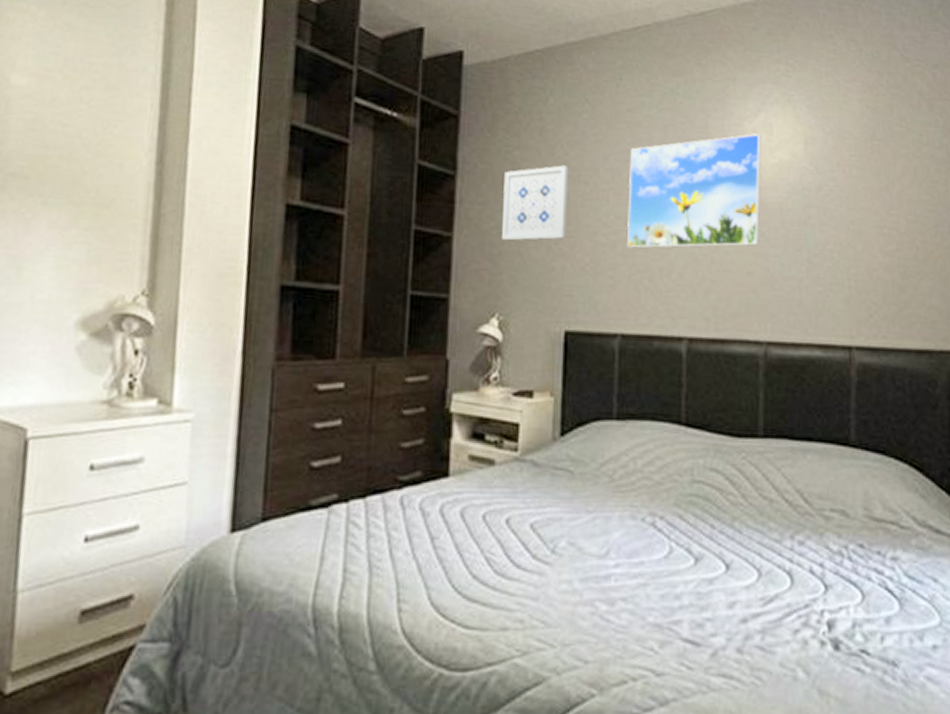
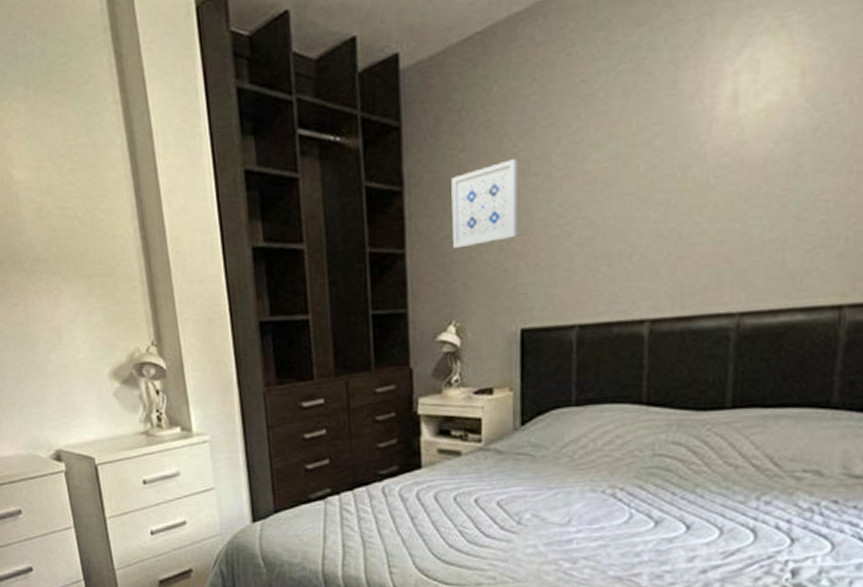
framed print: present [628,134,762,249] -> none [583,76,745,236]

